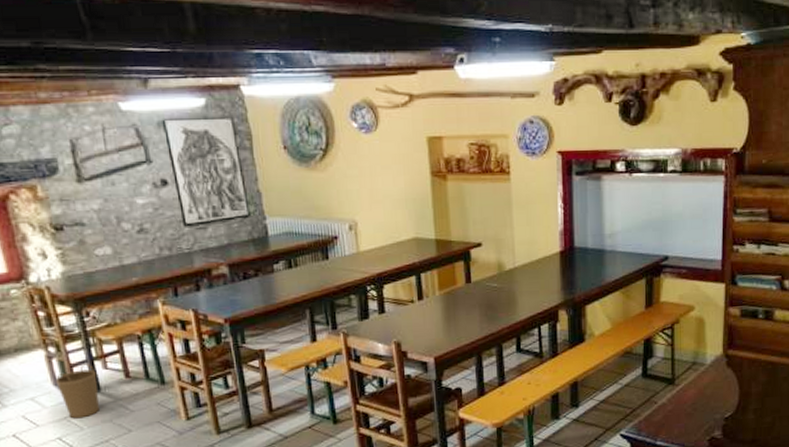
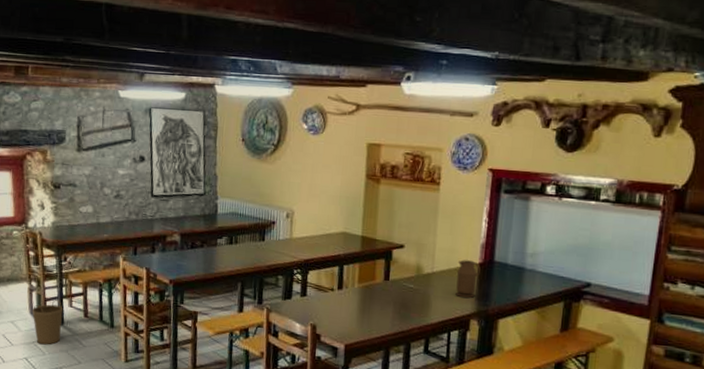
water jug: none [538,249,562,290] -> present [456,260,481,299]

